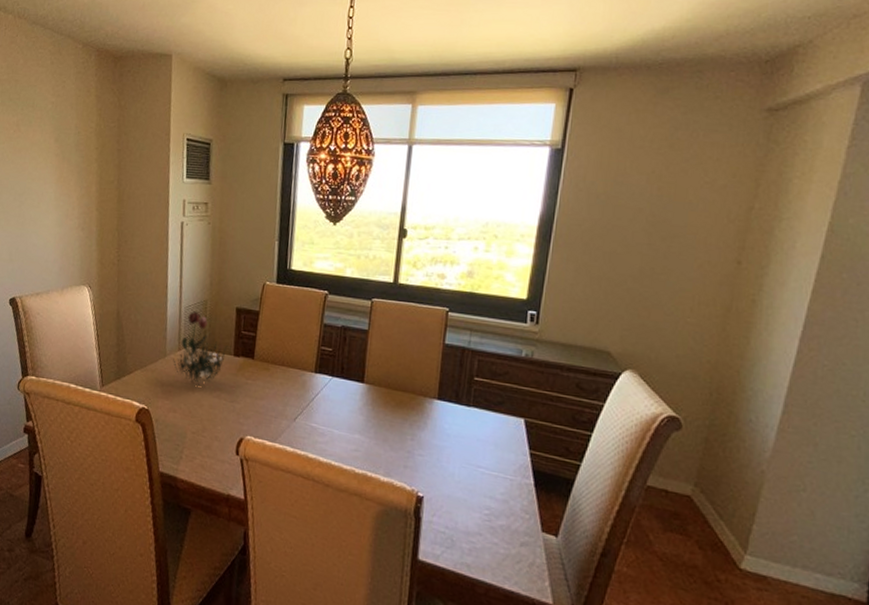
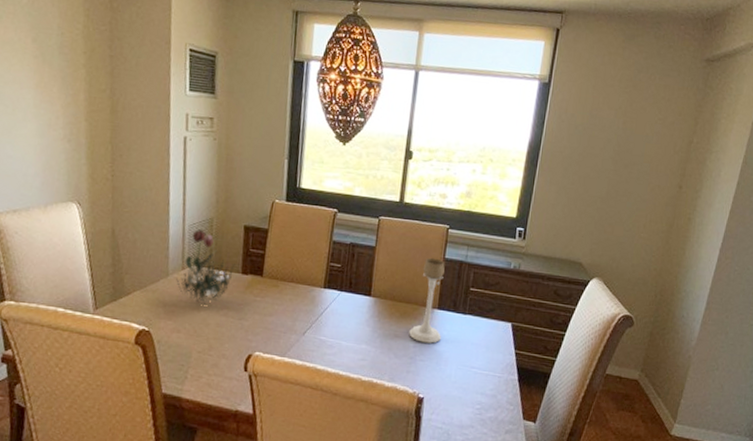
candle holder: none [406,343,445,437] -> present [409,257,445,344]

